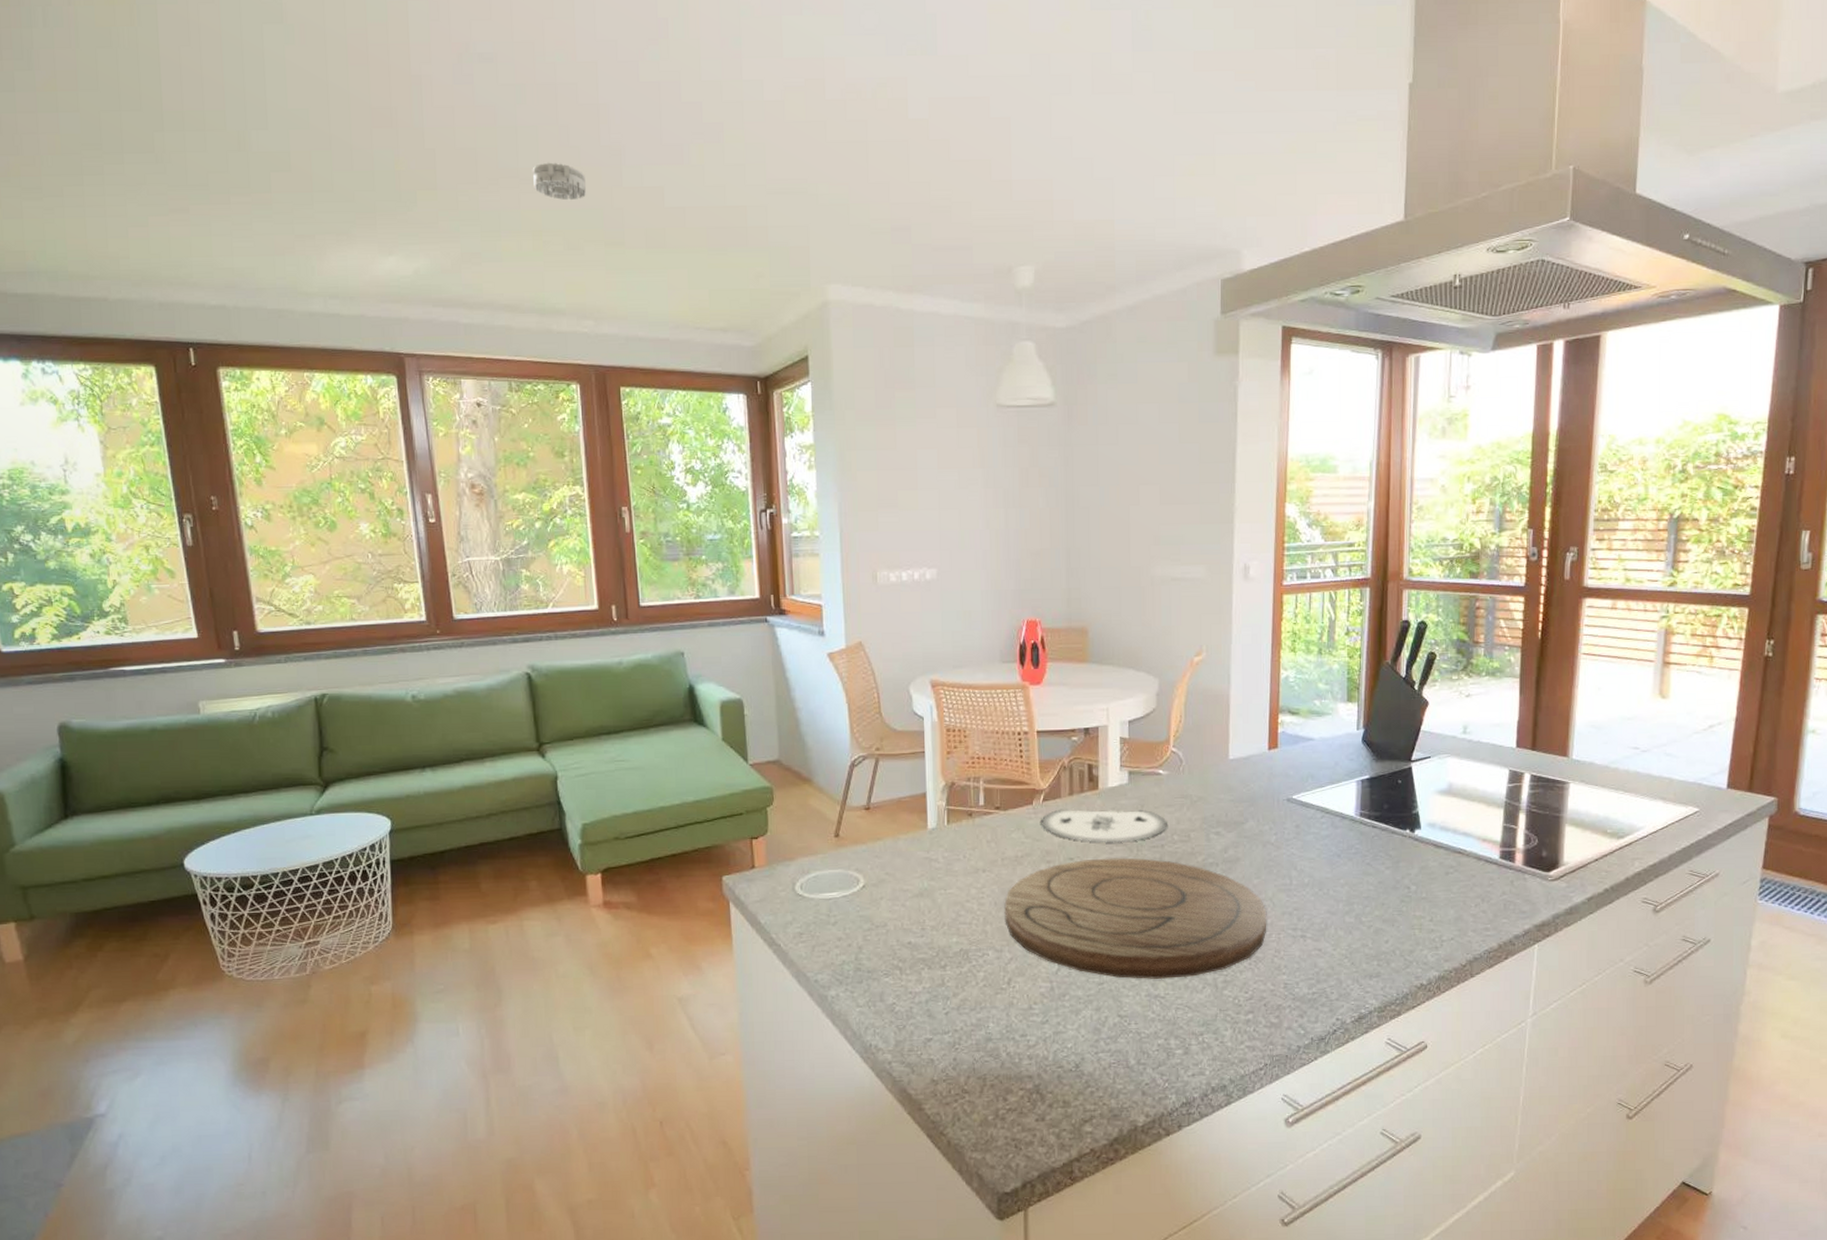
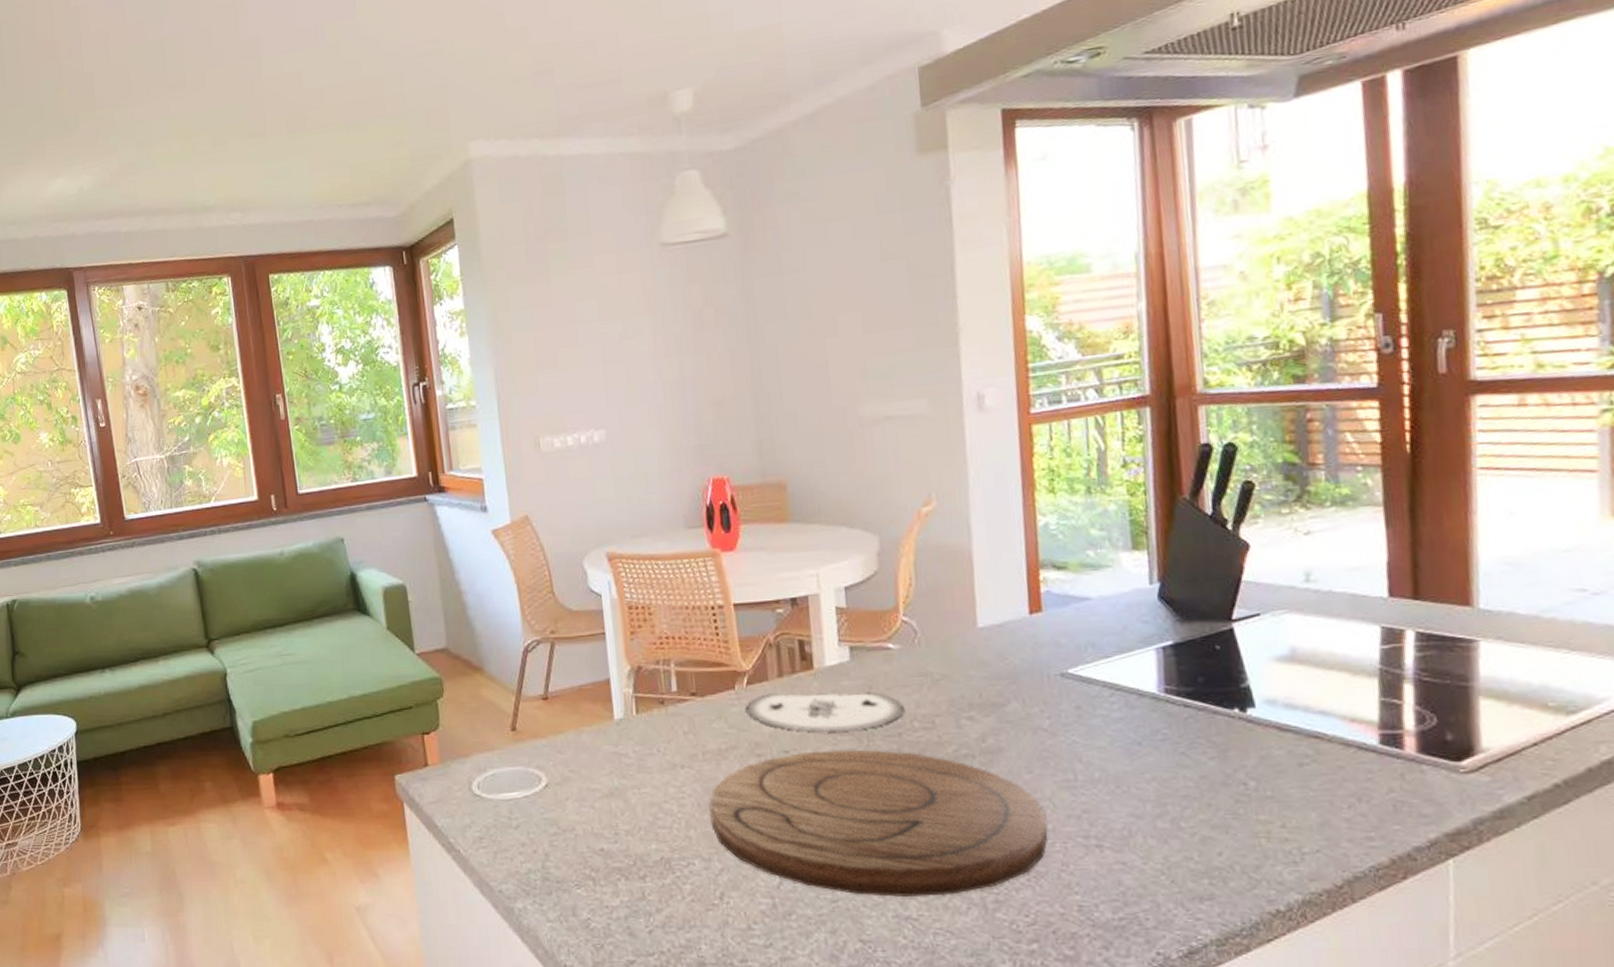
smoke detector: present [532,162,587,201] -> none [178,65,229,101]

